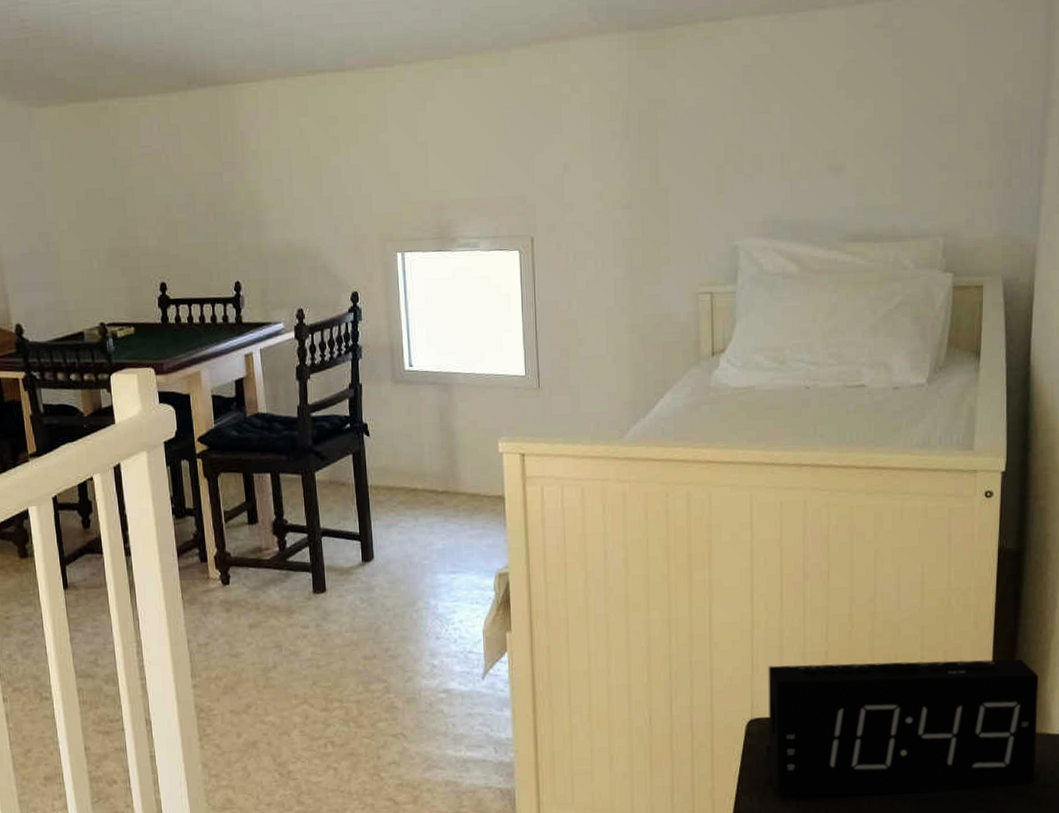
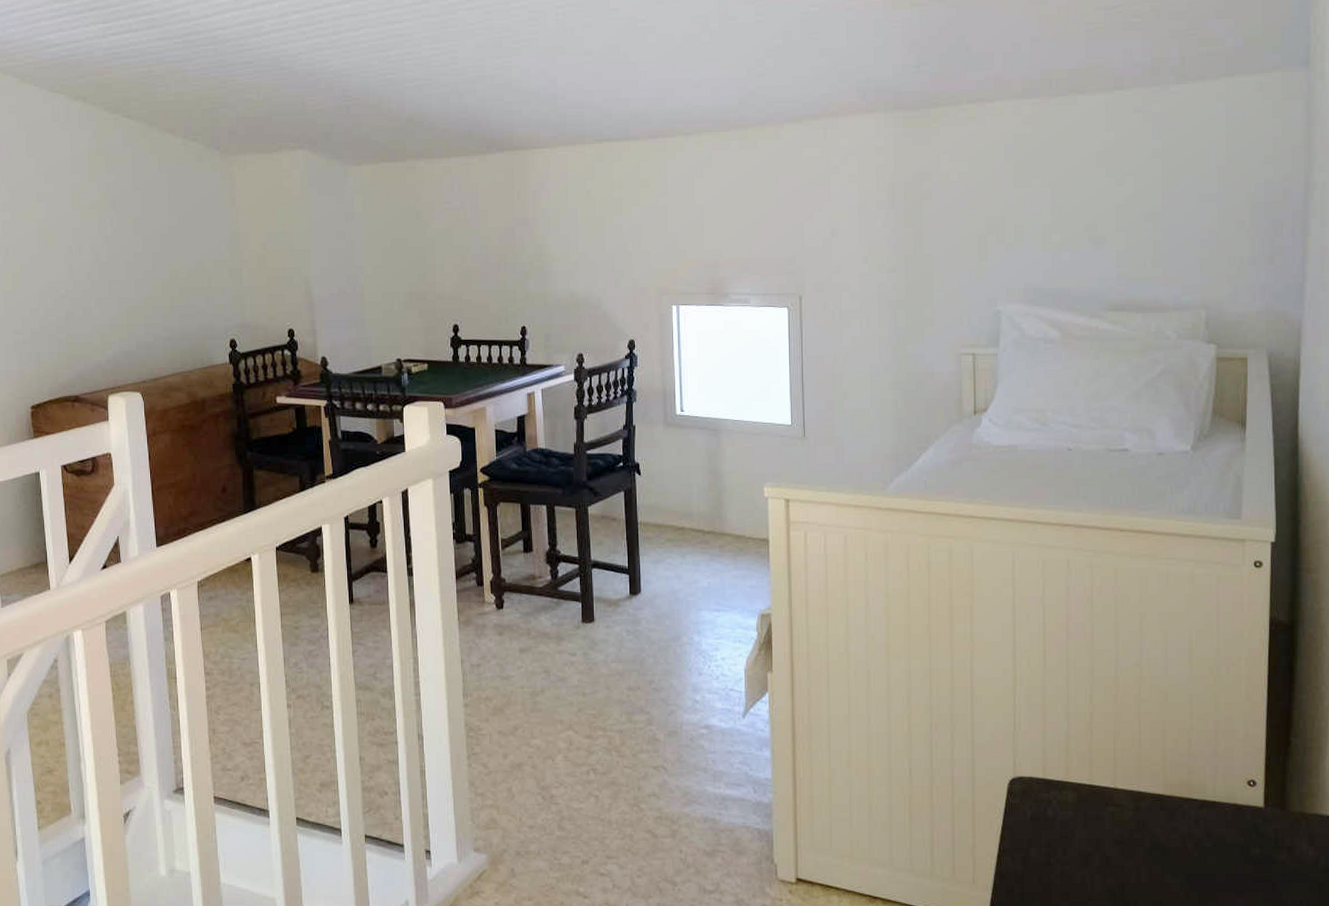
alarm clock: present [765,659,1039,796] -> none [1028,724,1317,869]

